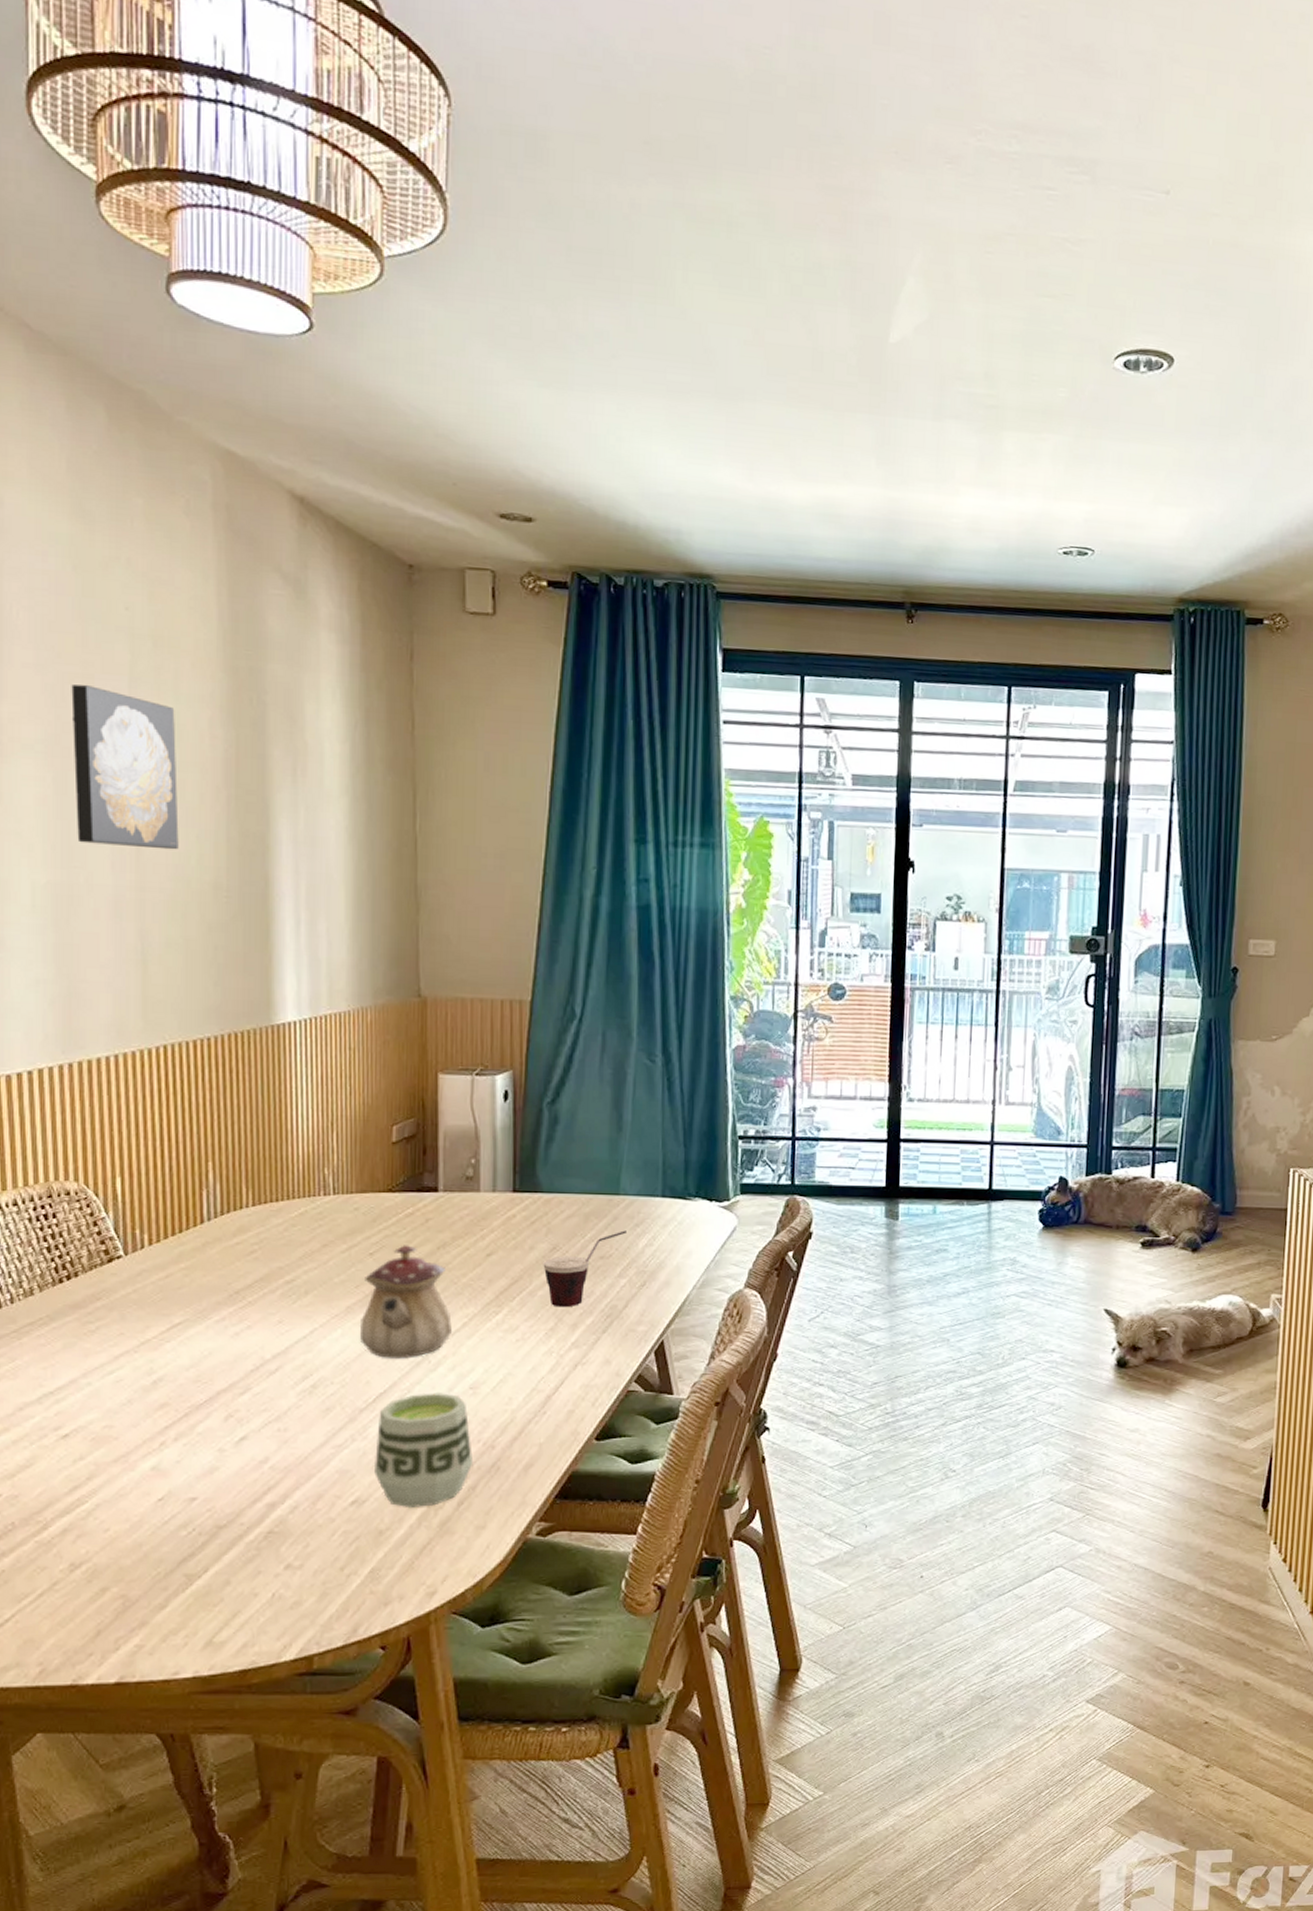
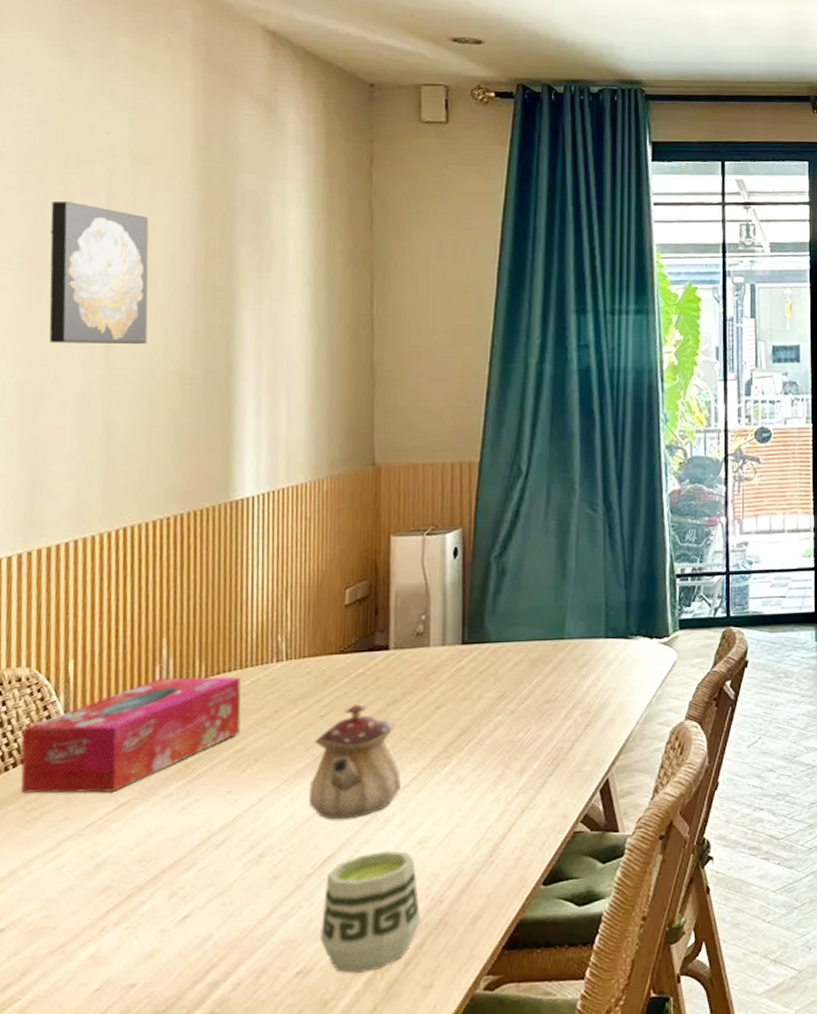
tissue box: none [74,1202,290,1312] -> present [20,676,242,794]
cup: present [543,1230,626,1308] -> none [491,673,571,754]

